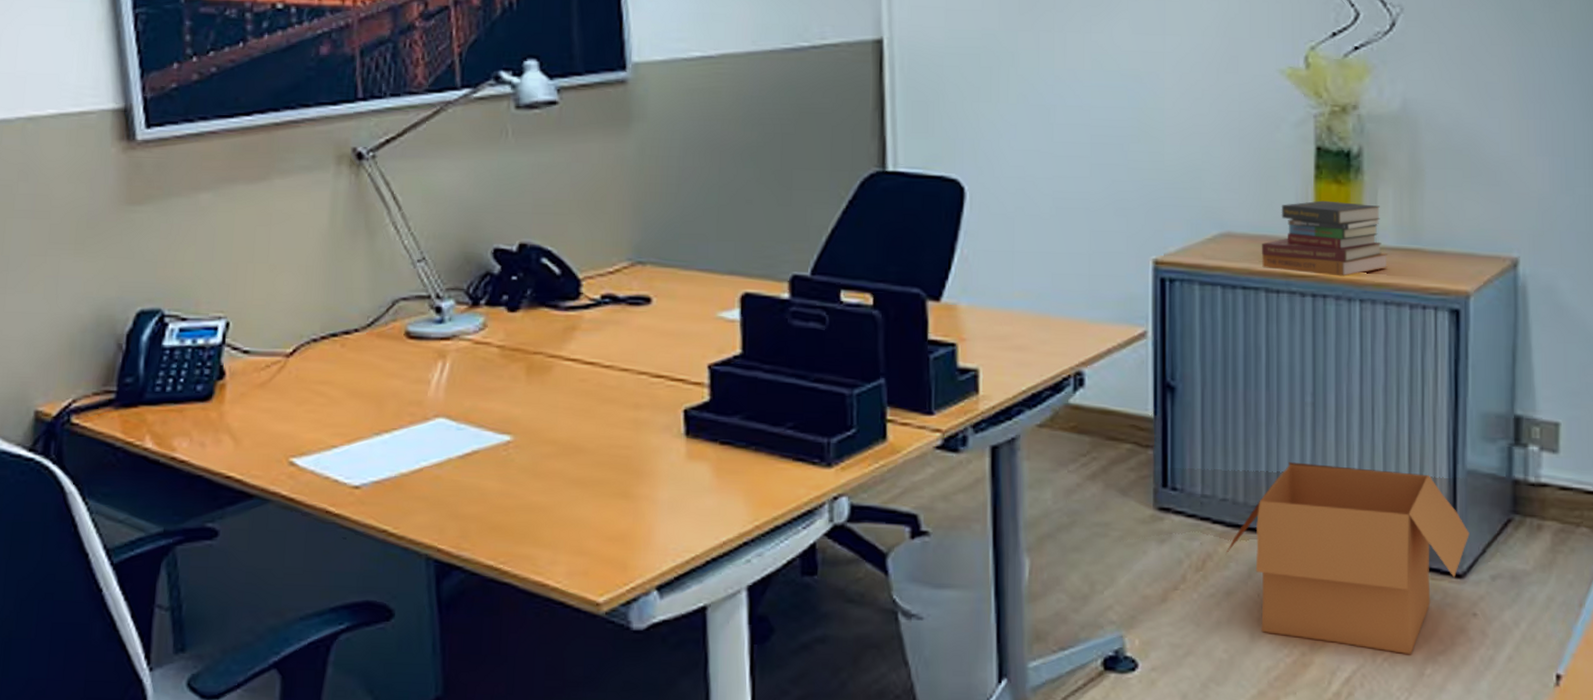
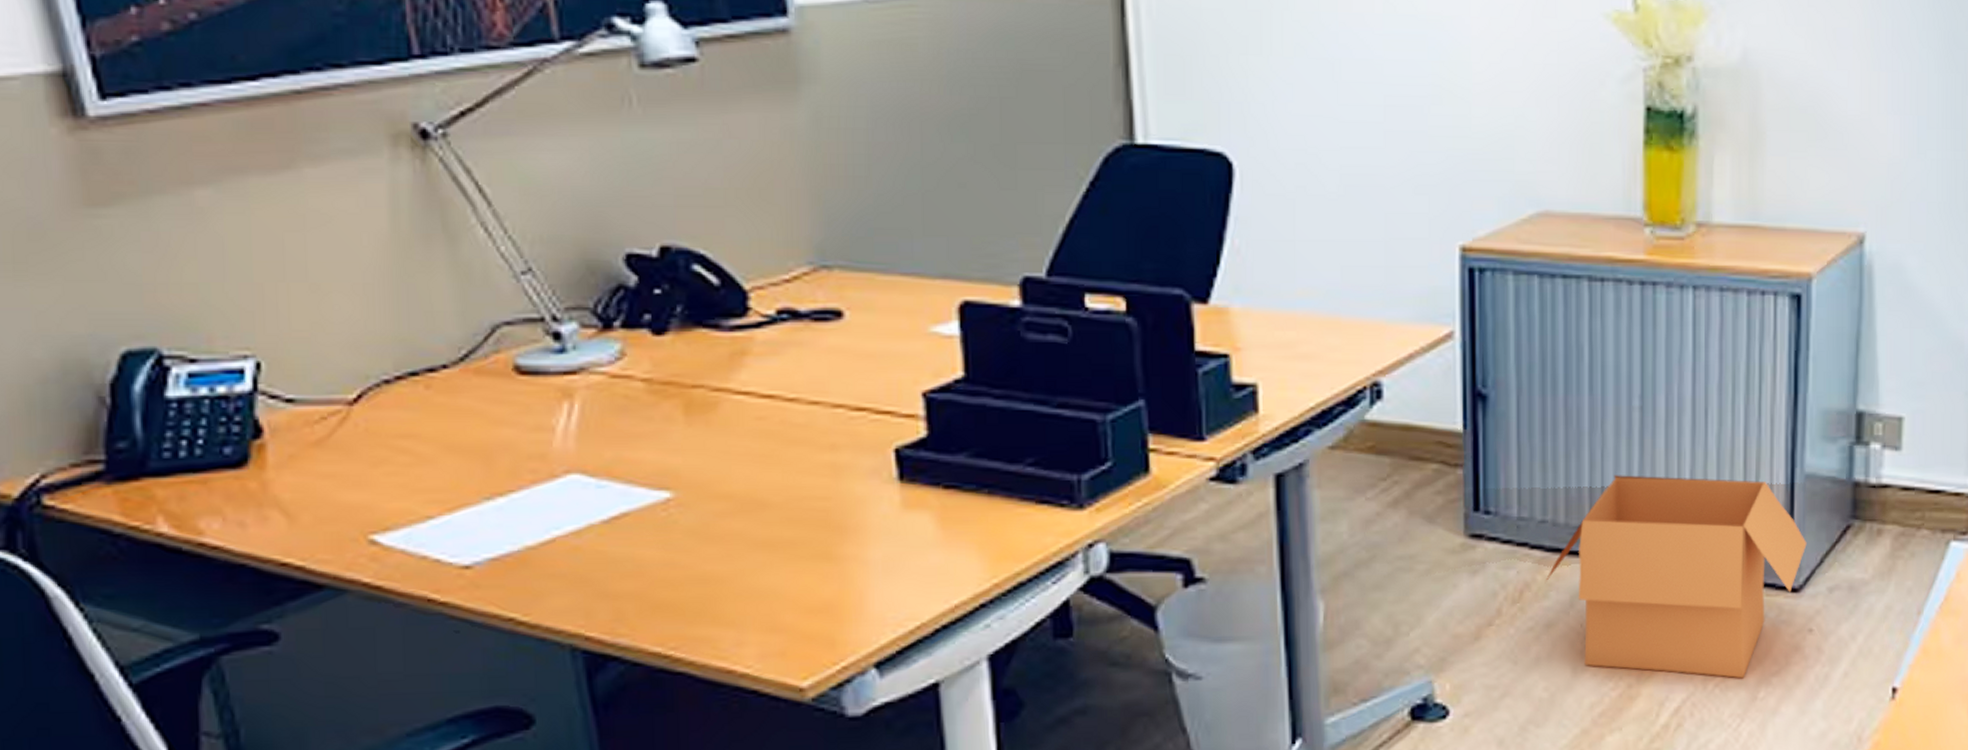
books: present [1261,200,1388,277] -> none [1583,171,1724,260]

